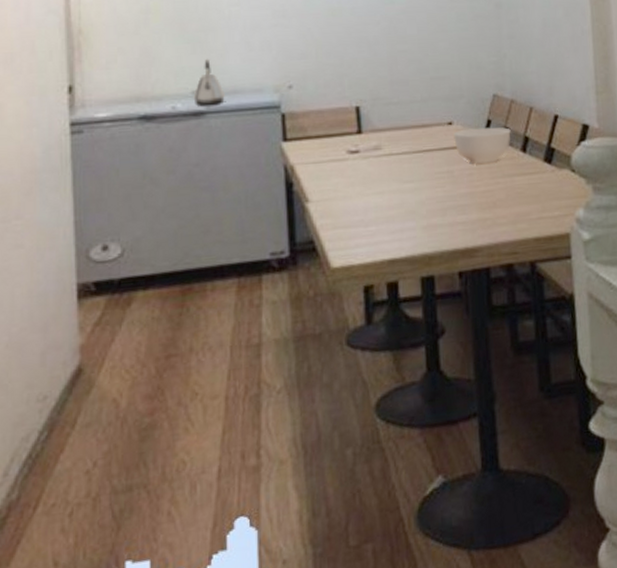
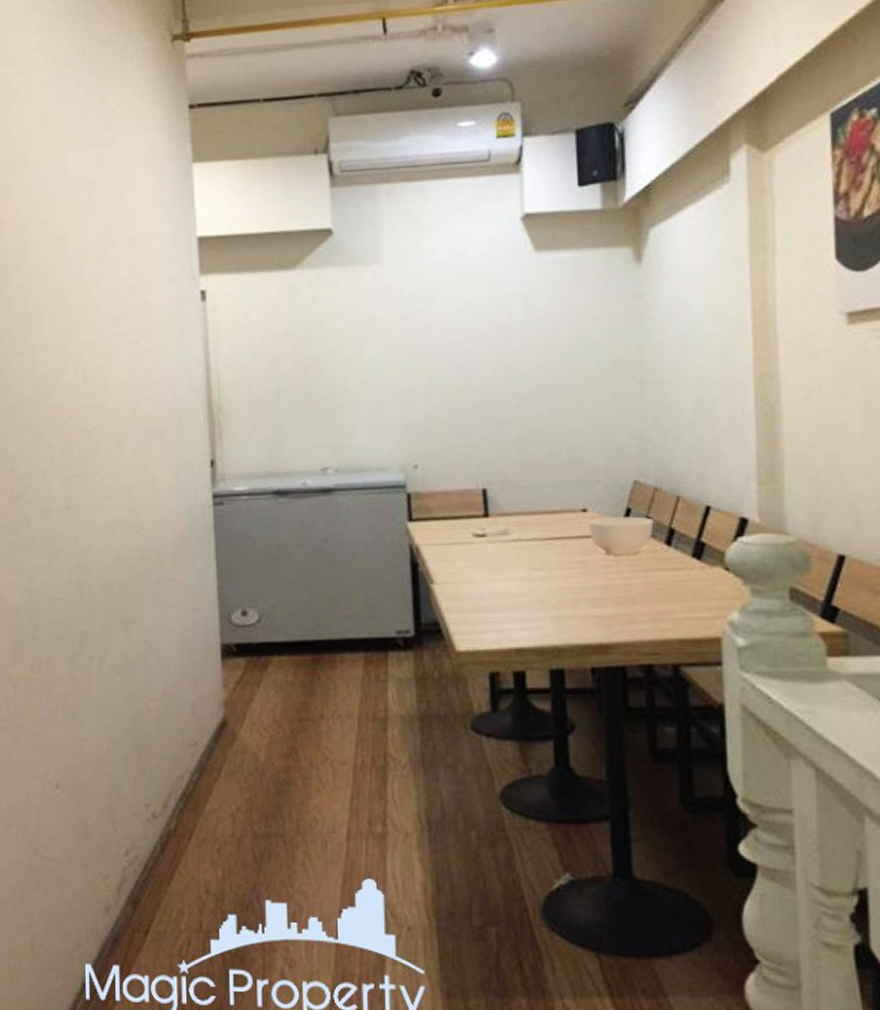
kettle: present [193,58,225,108] -> none [322,436,352,485]

